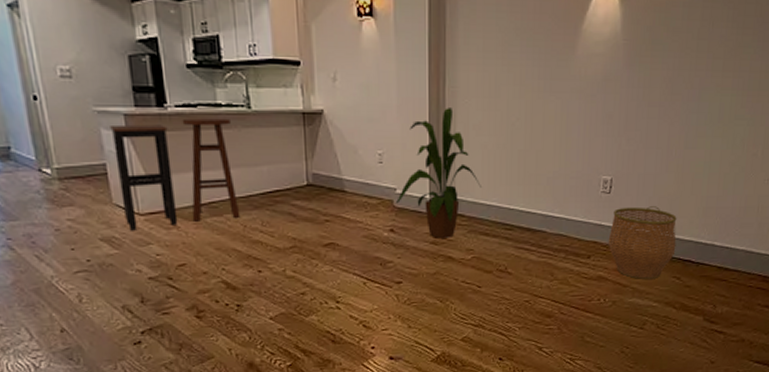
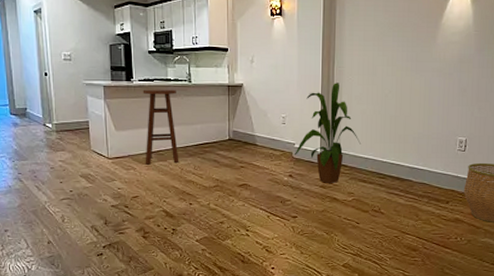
bar stool: present [110,124,178,231] -> none [94,93,135,170]

